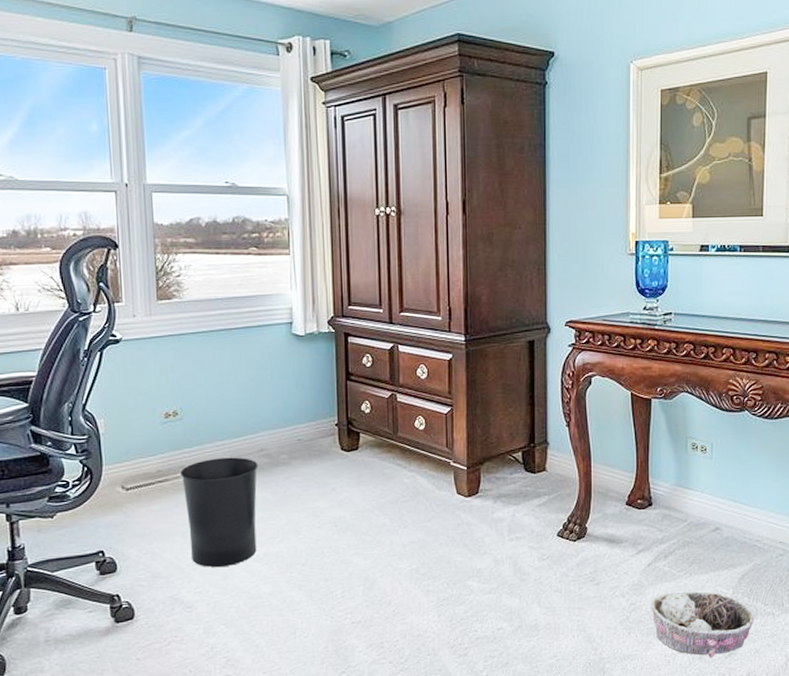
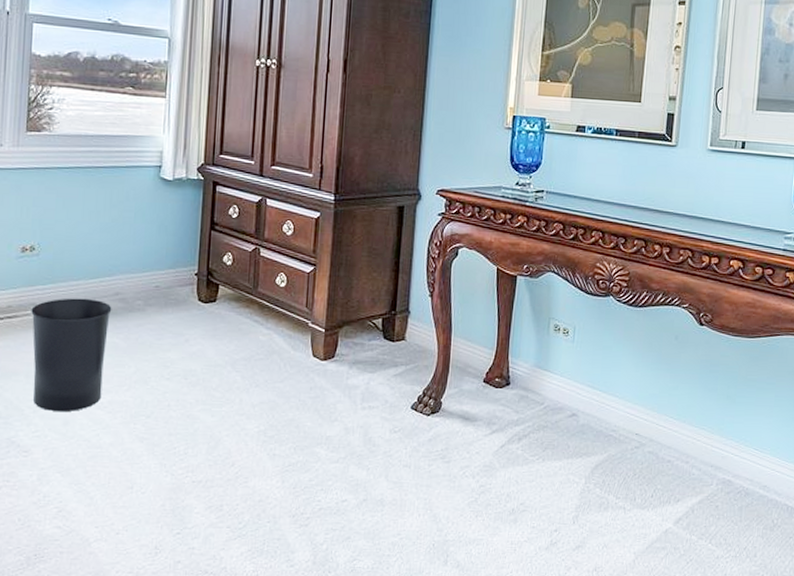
decorative basket: present [651,592,754,658] -> none [501,477,605,549]

